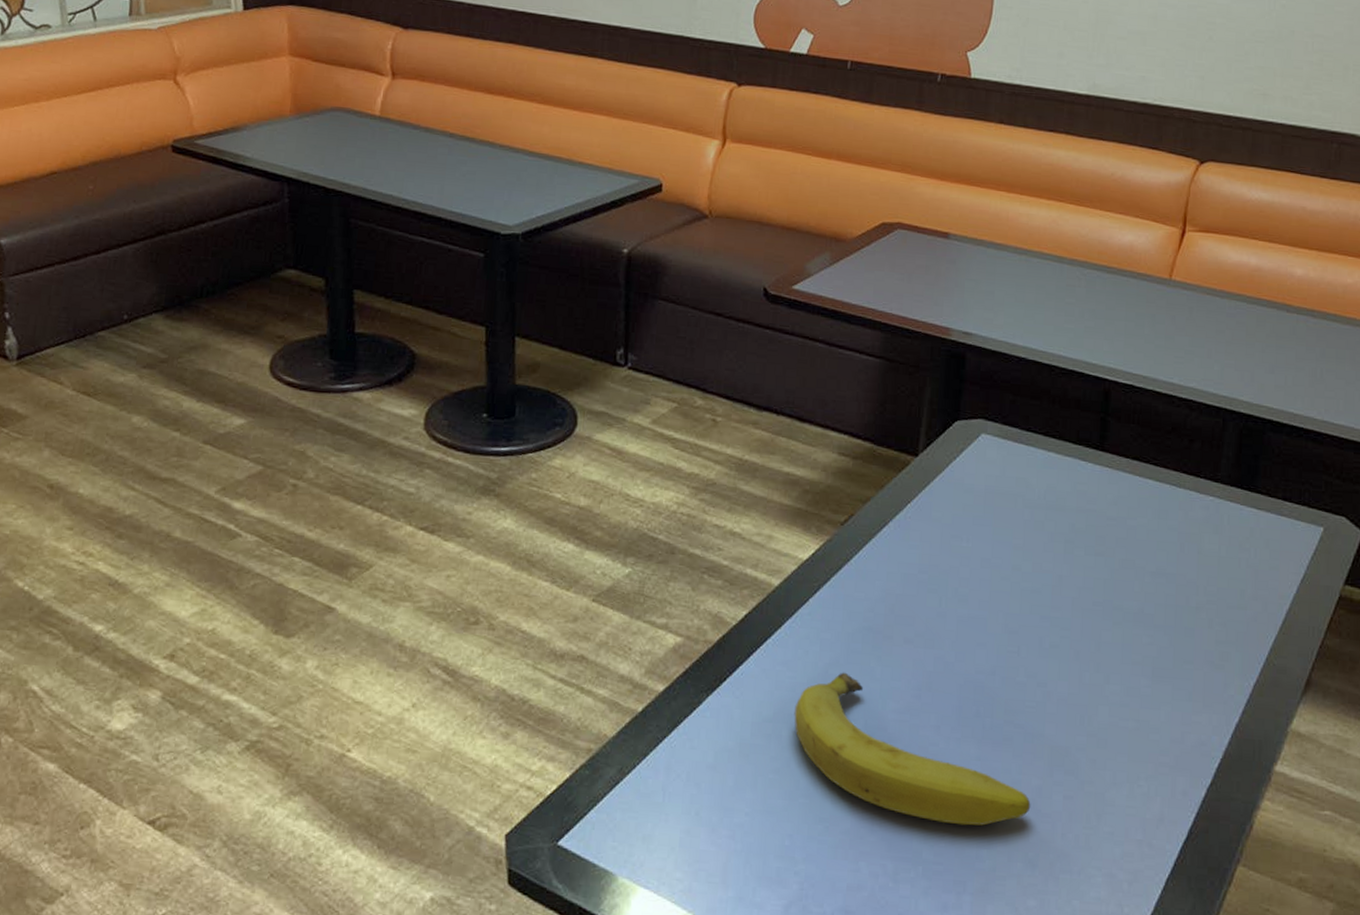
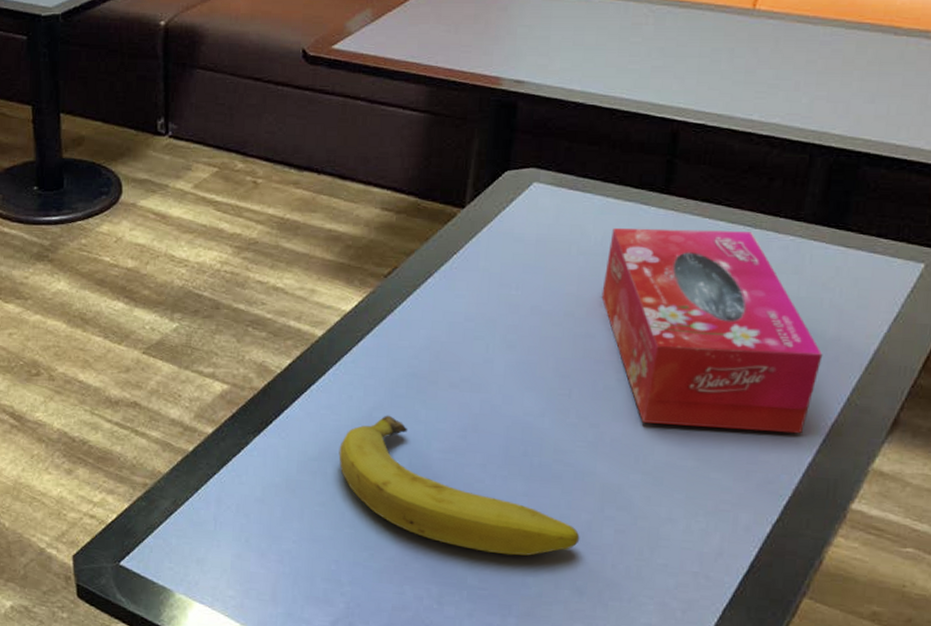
tissue box: none [1046,482,1243,694] -> present [601,228,823,434]

